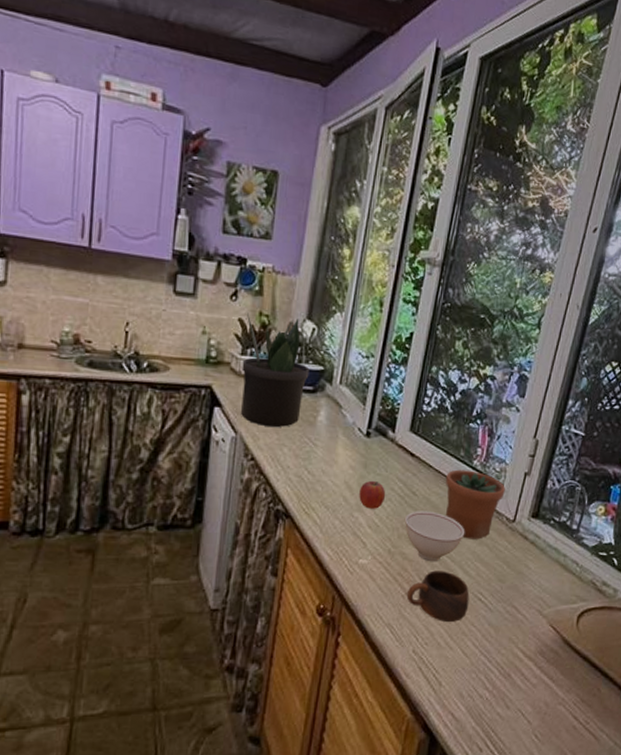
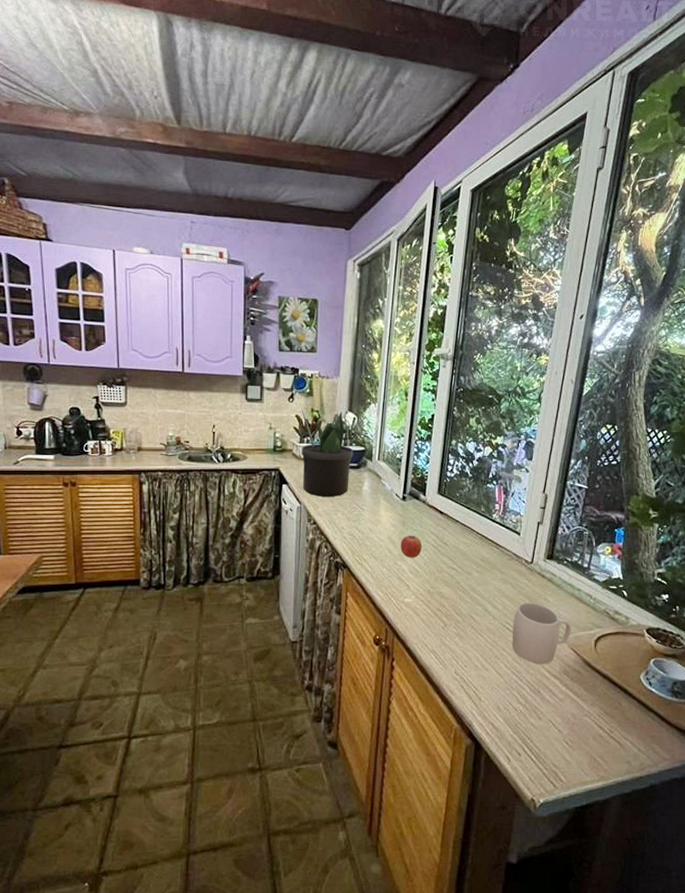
bowl: present [405,511,465,562] -> none [440,557,491,599]
cup: present [406,570,470,622] -> none [446,606,499,648]
planter: present [445,469,505,540] -> none [471,522,522,579]
mug: none [483,568,552,643] -> present [512,602,571,664]

